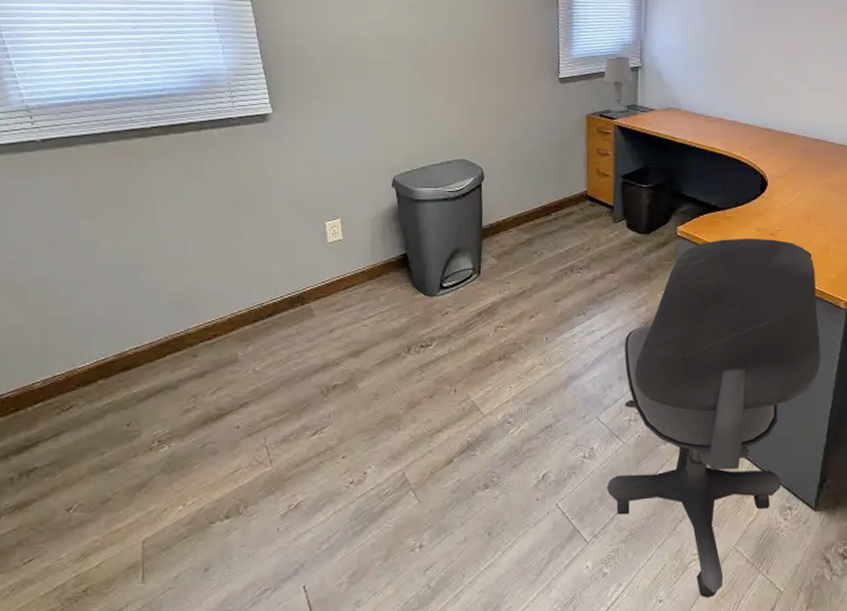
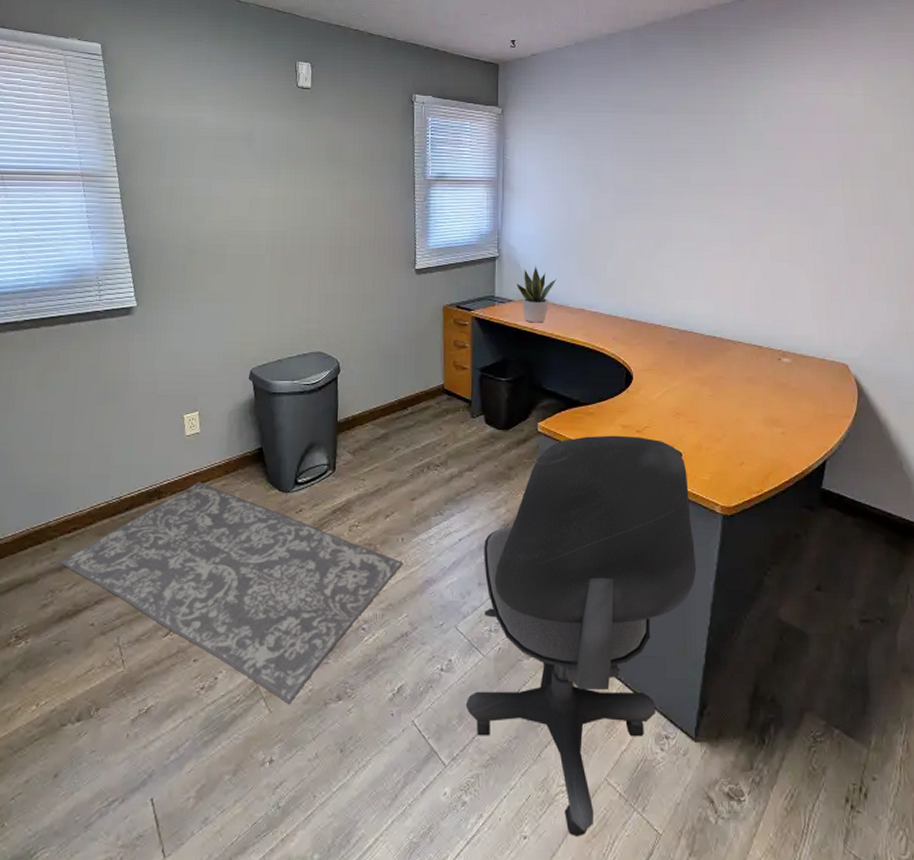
rug: none [202,287,548,494] -> present [60,481,403,704]
table lamp: present [604,56,633,113] -> none [461,247,490,304]
potted plant: none [658,76,697,132] -> present [517,266,557,323]

